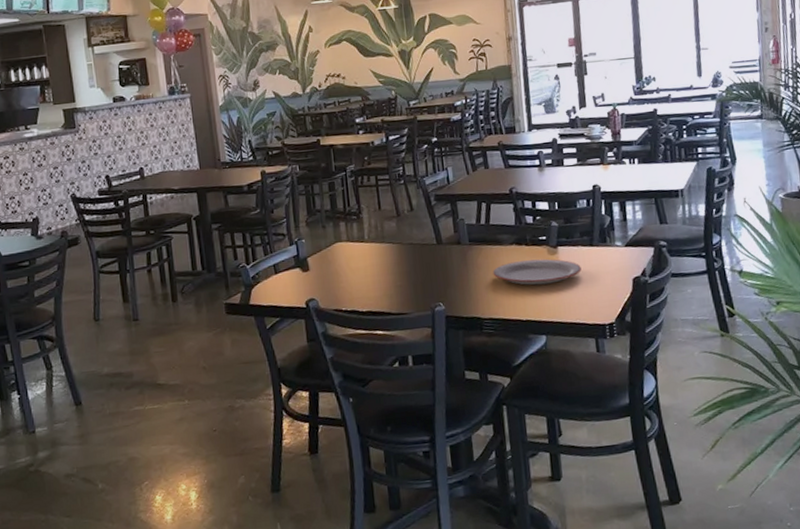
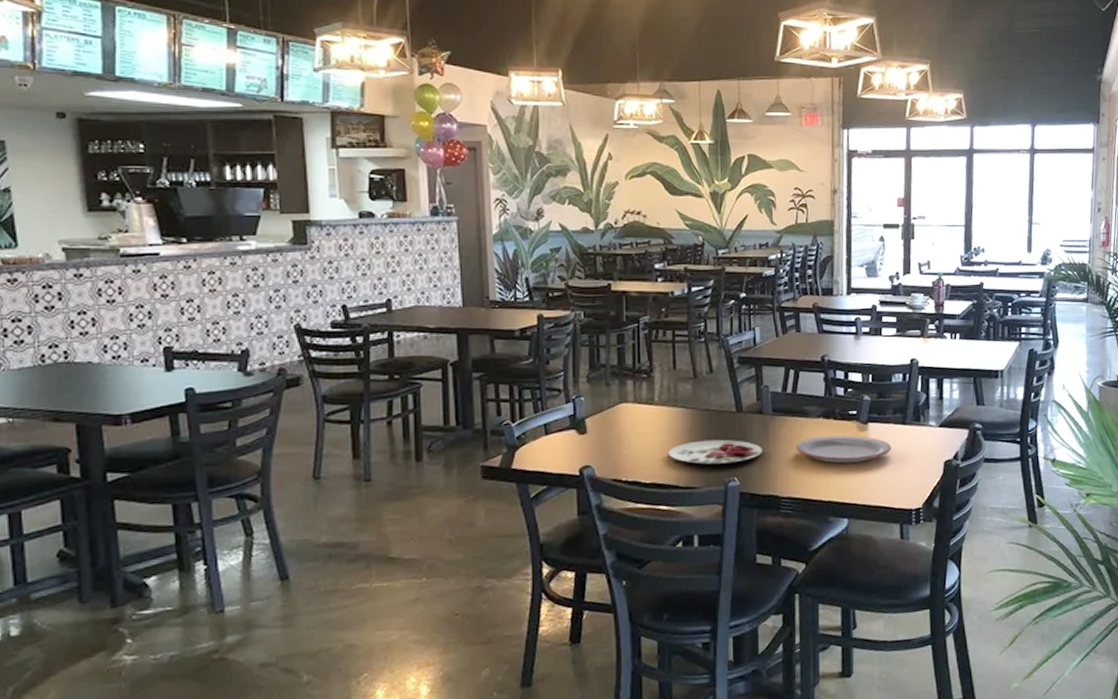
plate: none [380,269,463,293] -> present [668,439,762,465]

